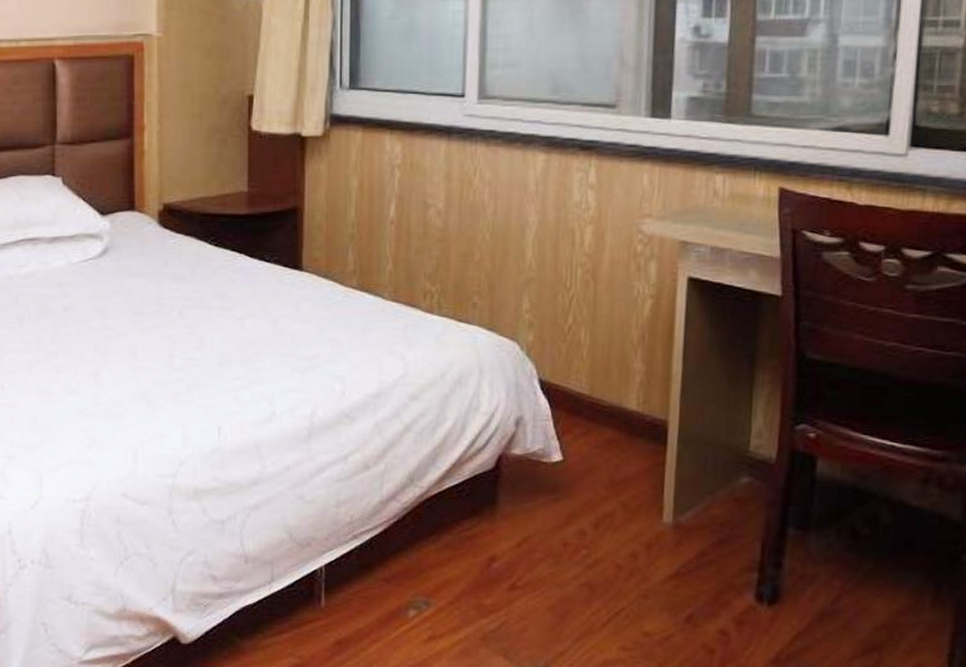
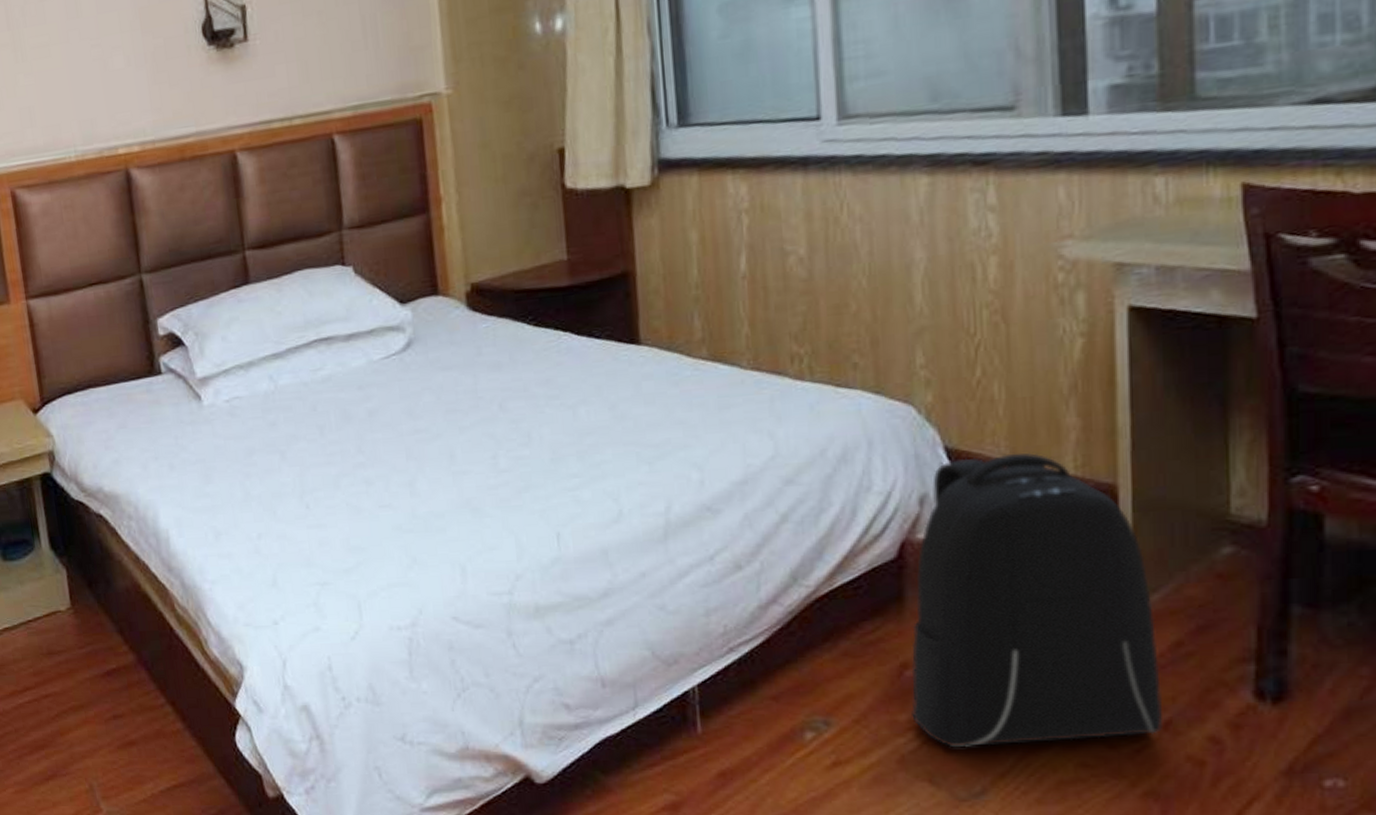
backpack: none [495,389,688,629] -> present [911,452,1162,747]

